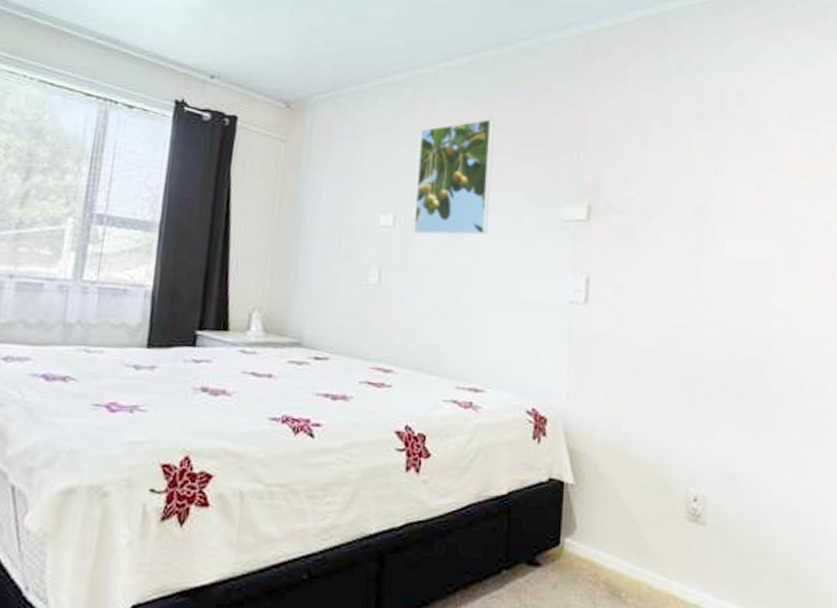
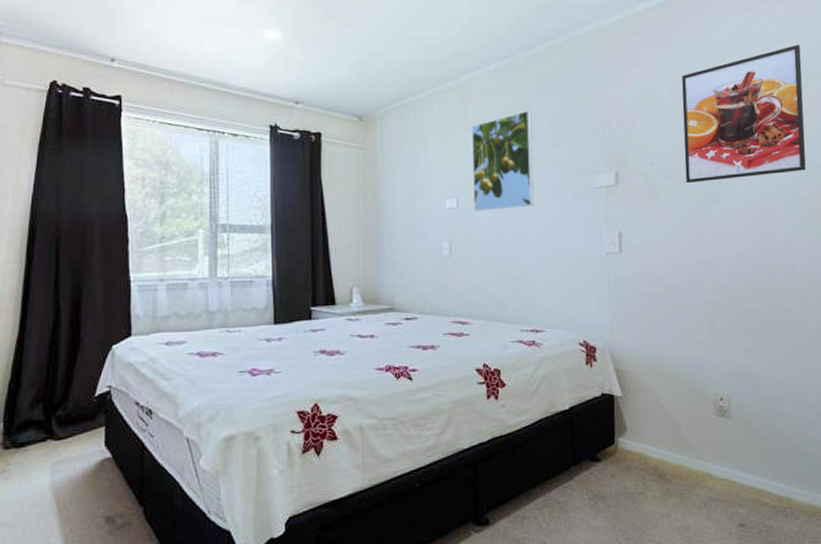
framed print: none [670,80,812,229] -> present [682,44,806,184]

